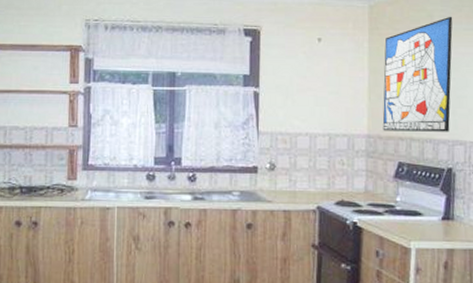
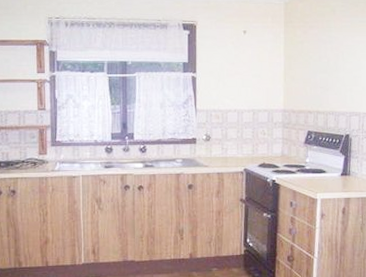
wall art: present [382,16,453,132] -> none [295,10,351,106]

